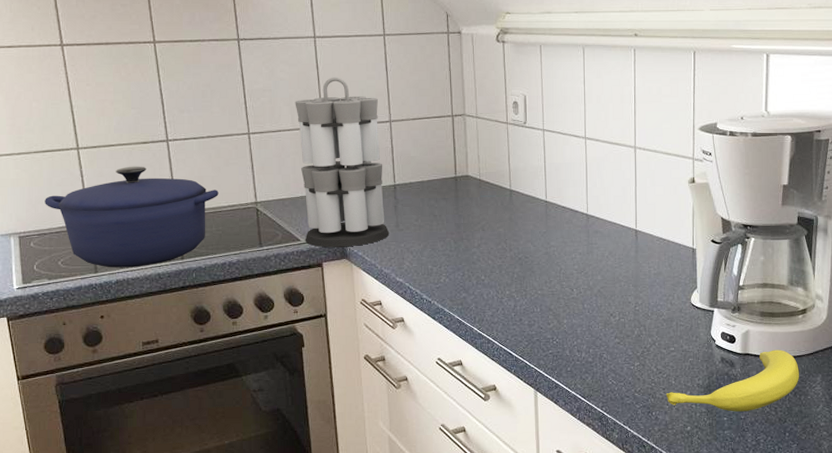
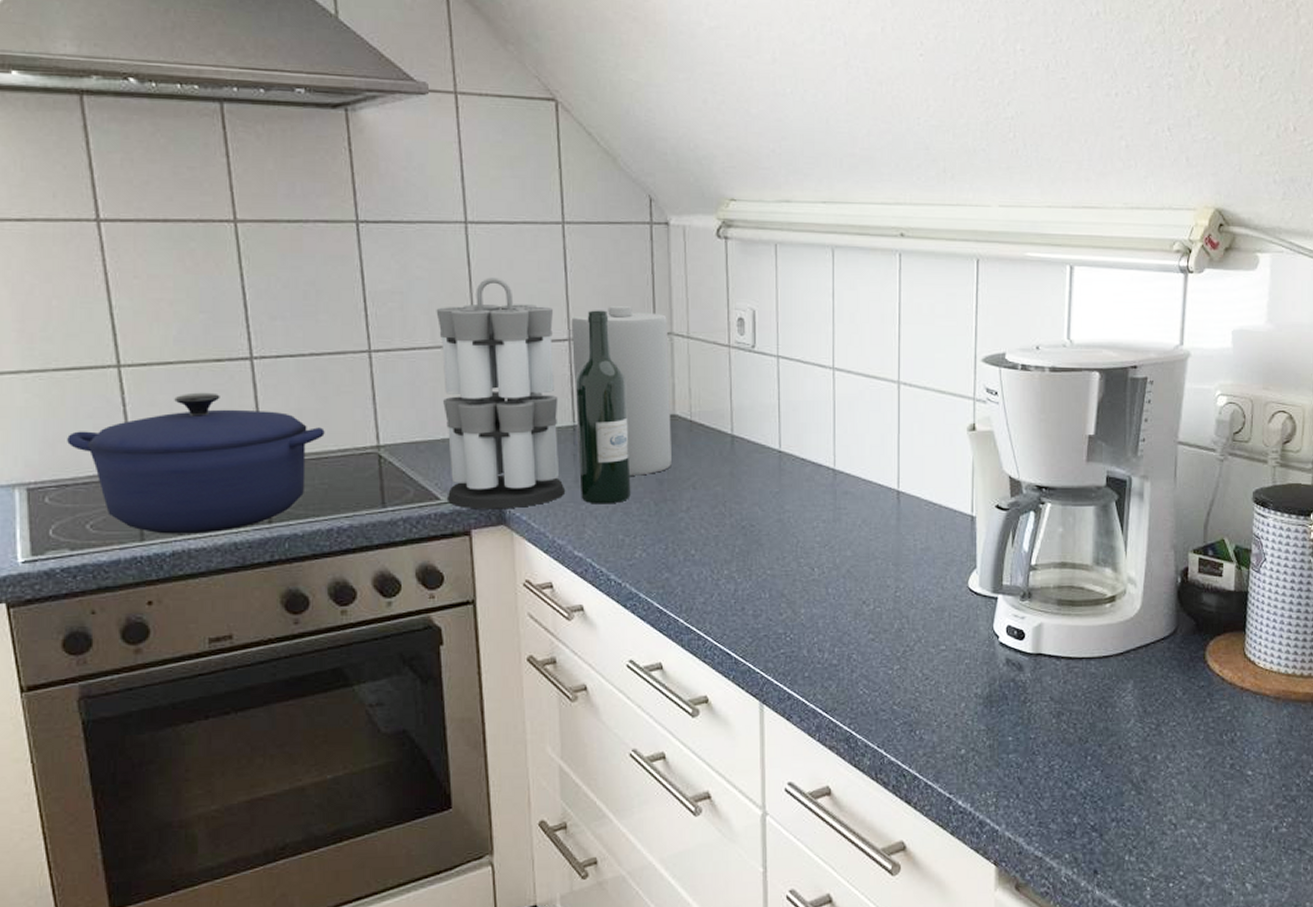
paper towel holder: none [391,94,466,221] -> present [570,305,671,476]
wine bottle: none [395,99,437,243] -> present [575,310,631,504]
banana: present [666,350,799,412] -> none [933,648,1105,730]

